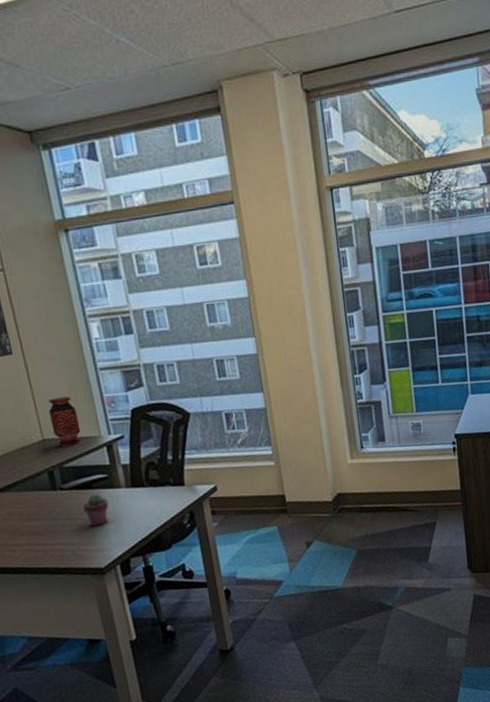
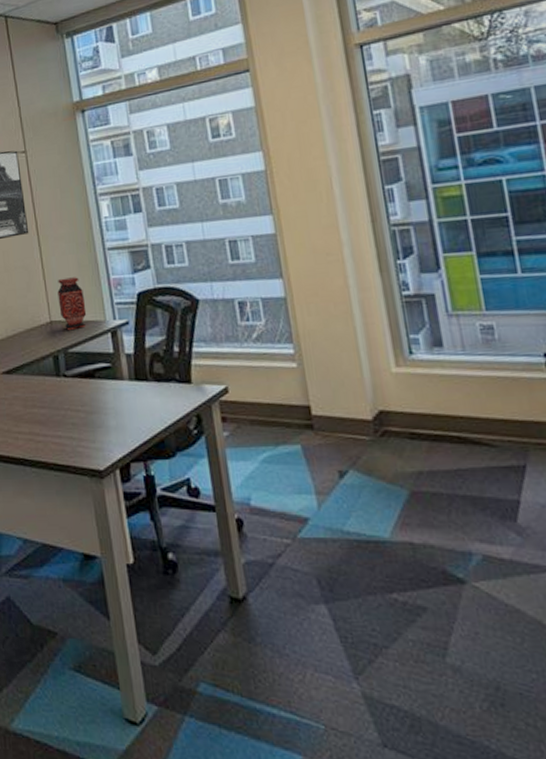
potted succulent: present [82,493,109,527] -> none [84,383,111,421]

